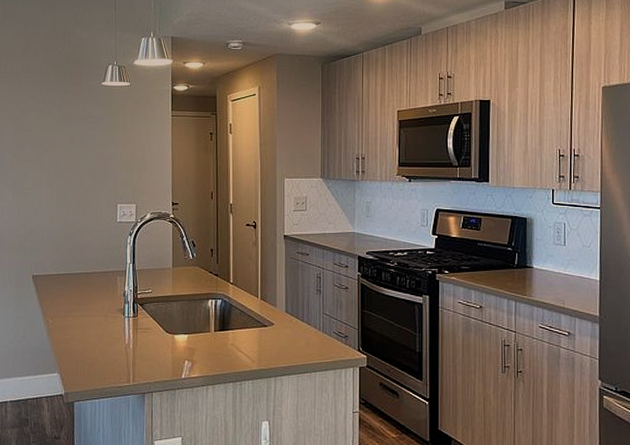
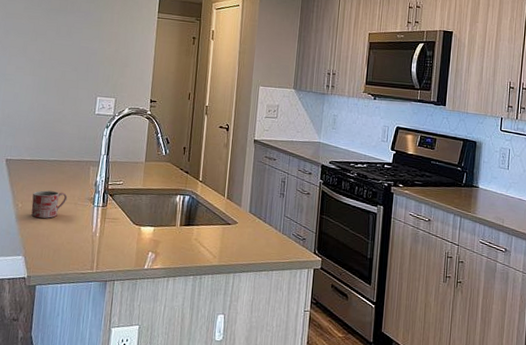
mug: none [62,305,97,333] -> present [31,190,68,218]

